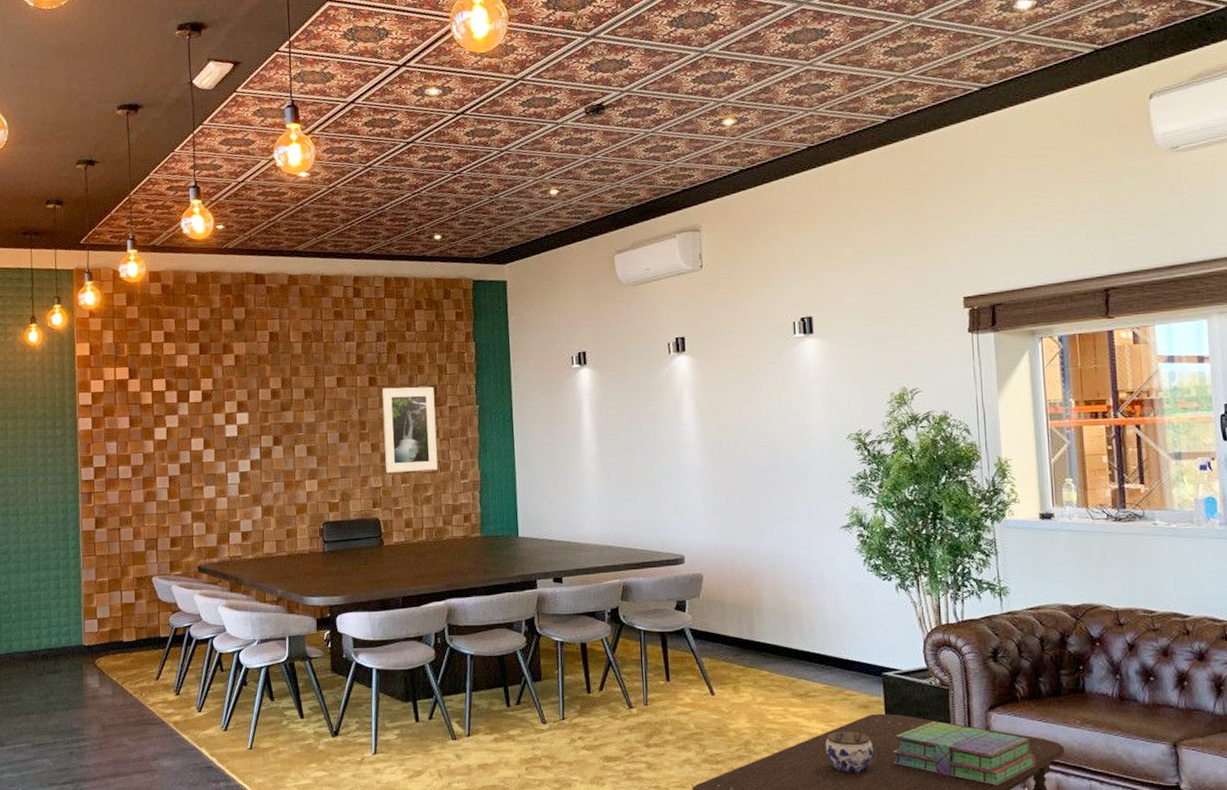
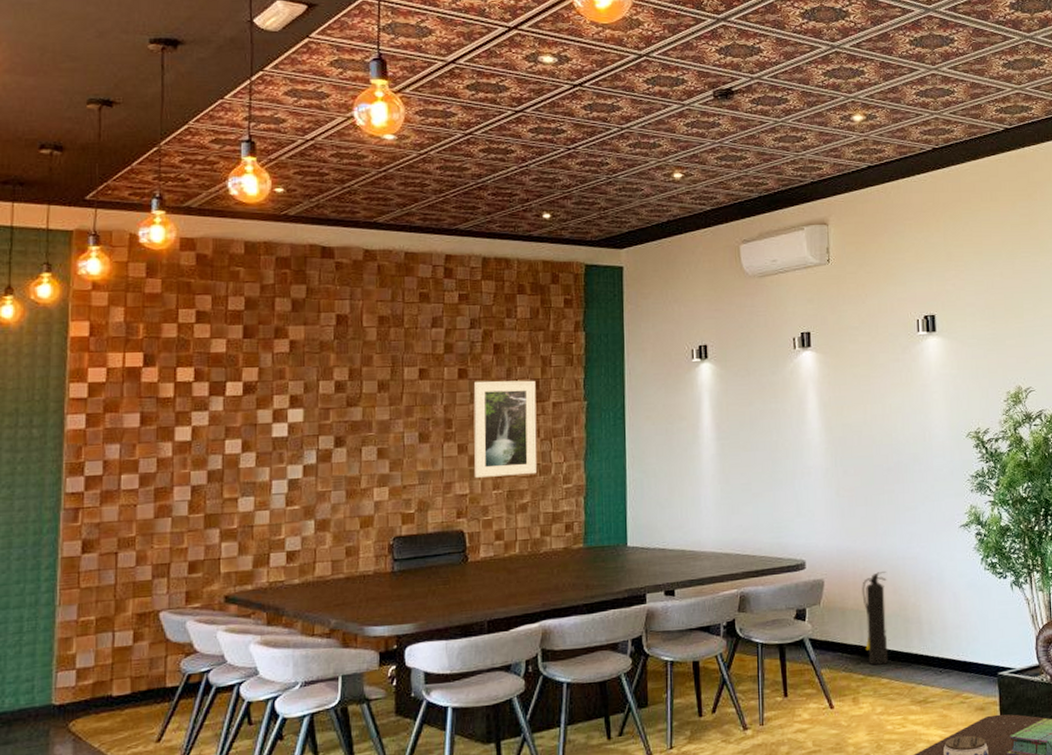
fire extinguisher: none [740,569,769,658] -> present [862,571,889,665]

